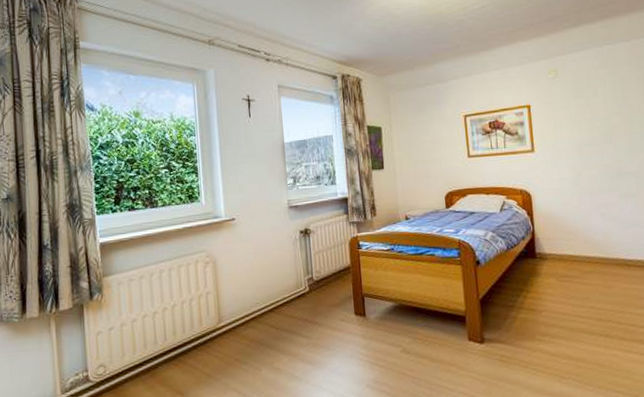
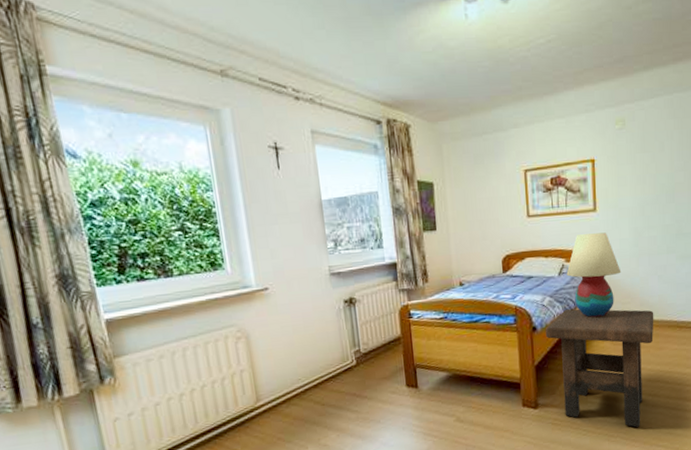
side table: none [488,244,601,369] -> present [545,309,654,427]
table lamp: none [507,171,563,254] -> present [566,232,622,318]

